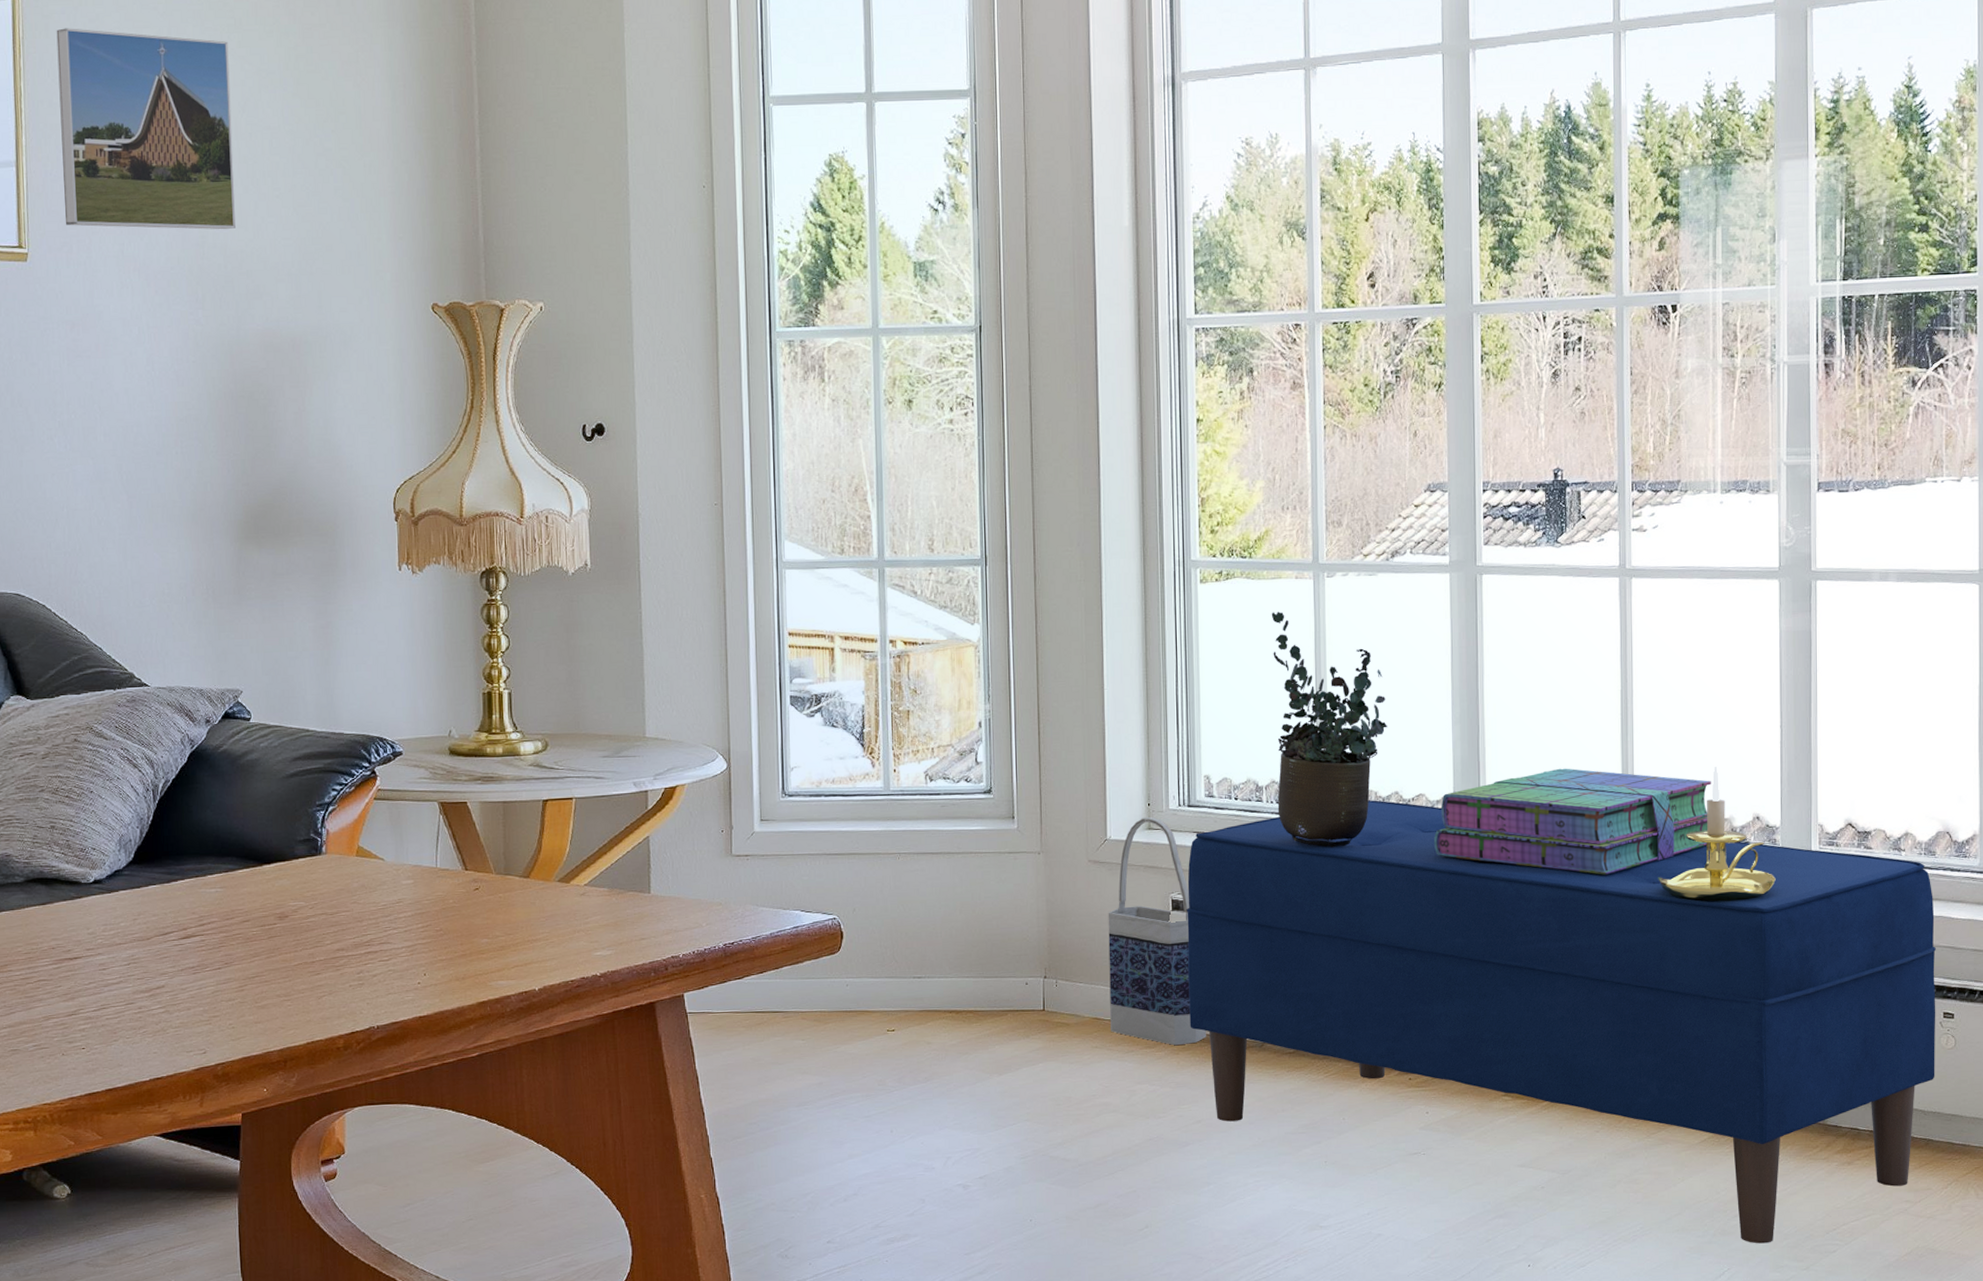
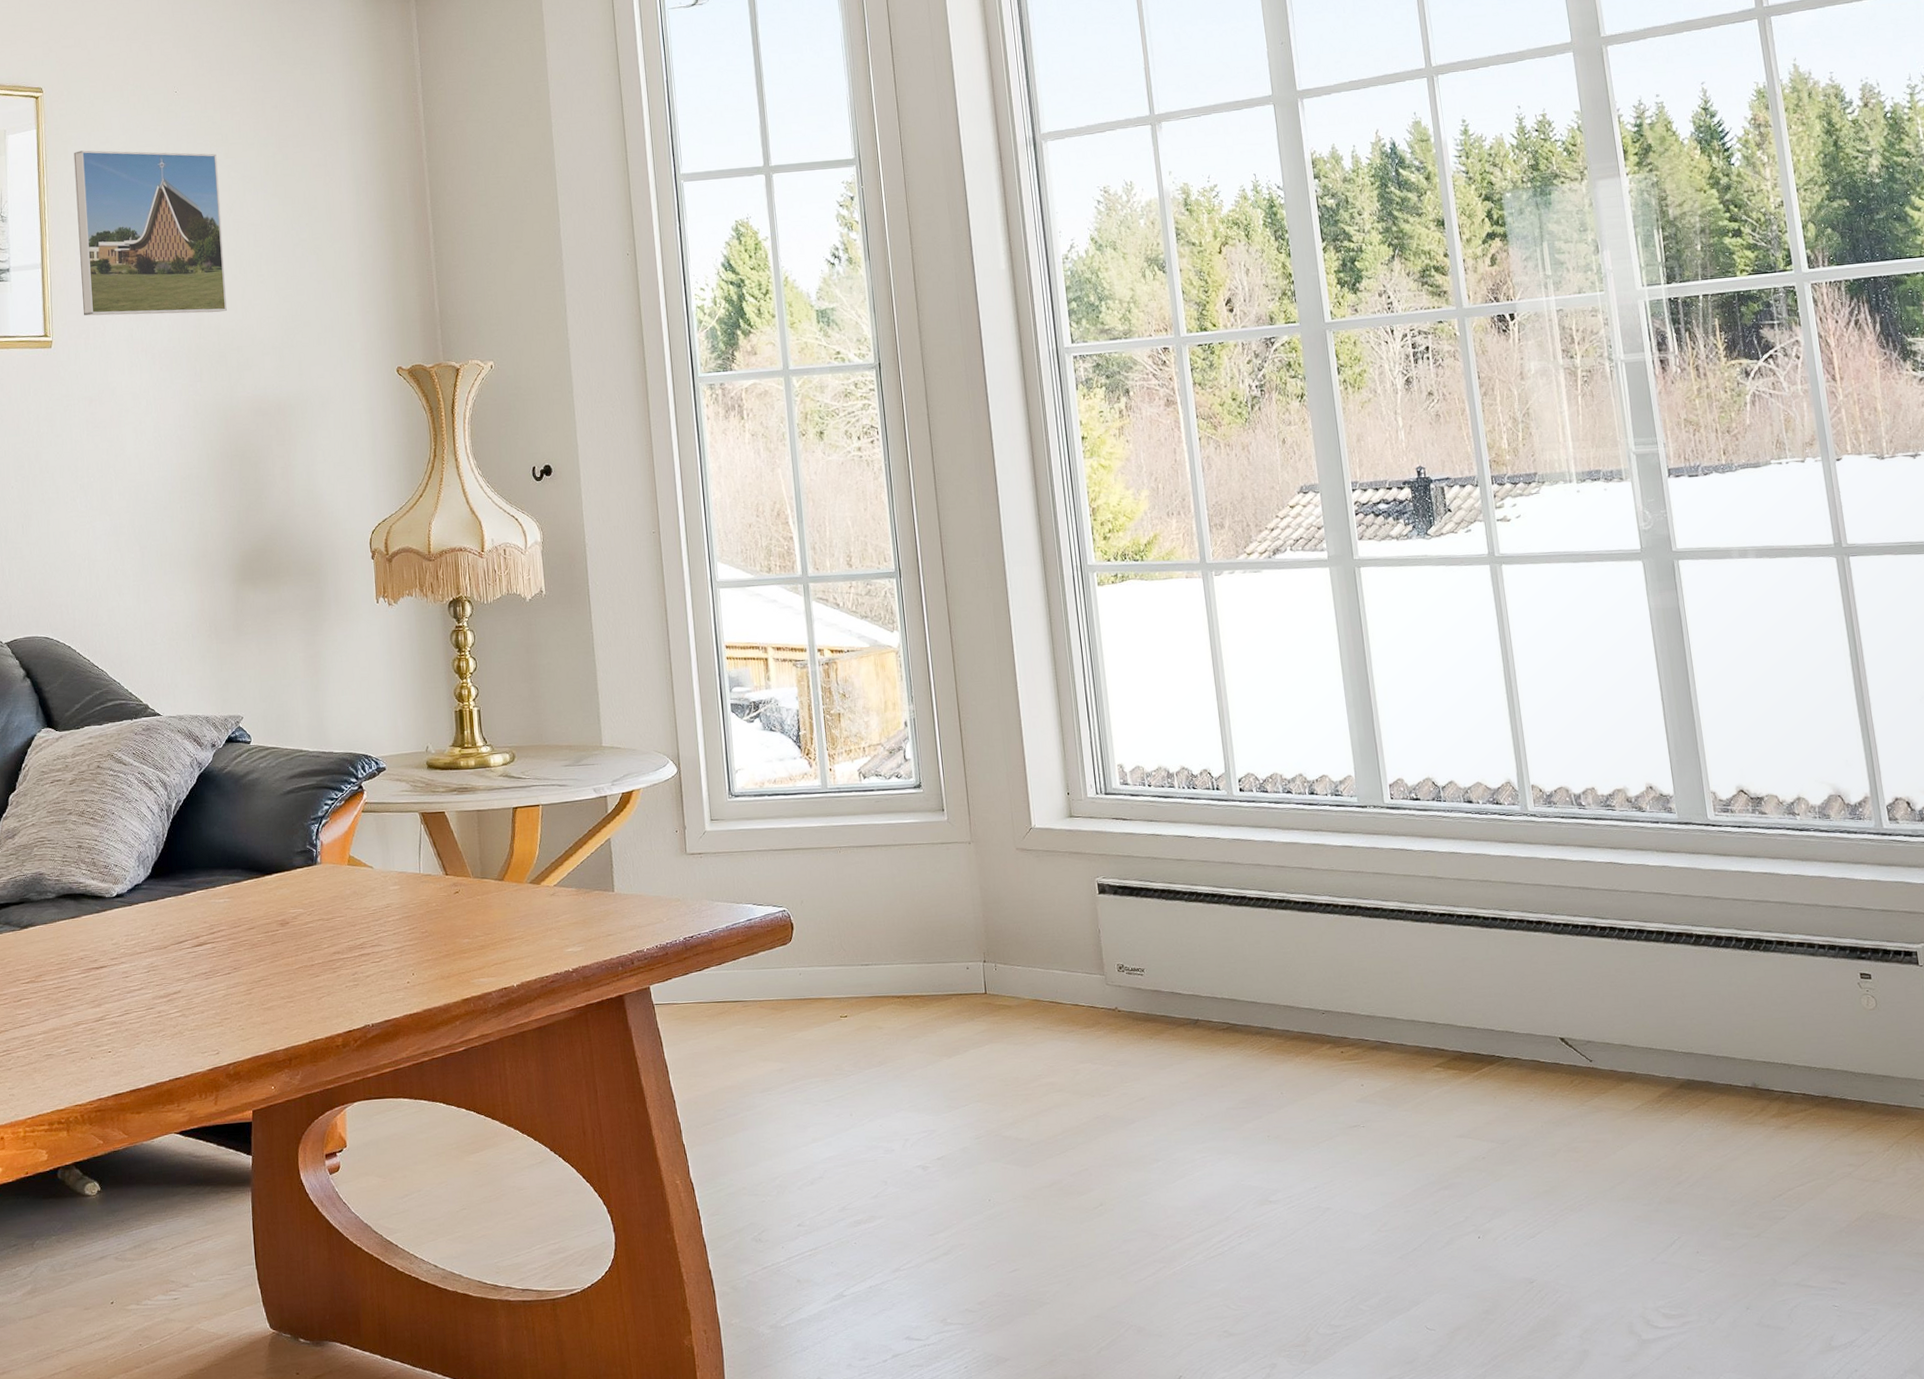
bag: present [1108,817,1206,1046] -> none [1038,806,1142,1025]
bench: present [1187,800,1936,1244] -> none [1110,782,1861,1211]
potted plant: present [1271,612,1388,848] -> none [1166,609,1286,829]
stack of books: present [1433,768,1711,875] -> none [1340,746,1605,848]
candle holder: present [1658,767,1776,902] -> none [1561,740,1676,871]

